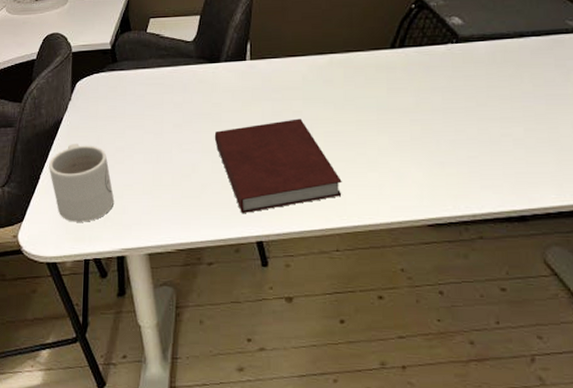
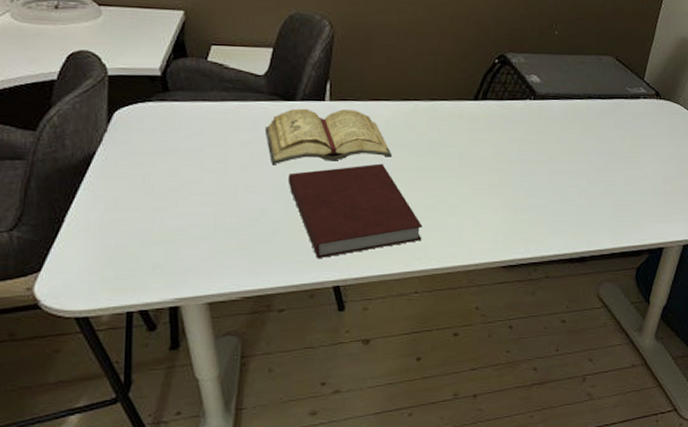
mug: present [48,143,114,222] -> none [76,181,165,271]
diary: none [194,67,309,124] -> present [265,108,391,166]

